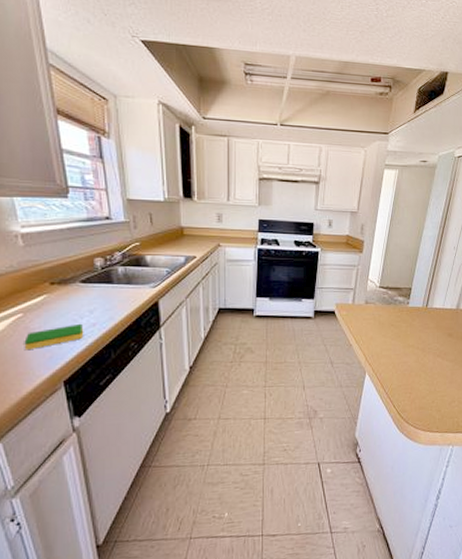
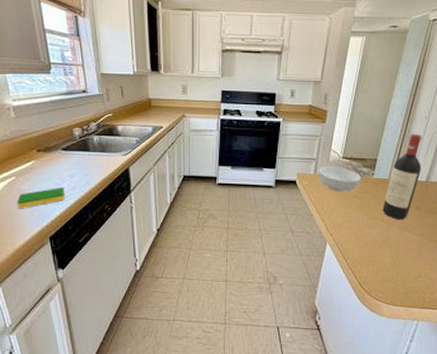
cereal bowl: none [355,295,397,321] -> present [317,166,361,192]
wine bottle: none [418,263,452,347] -> present [382,134,422,220]

